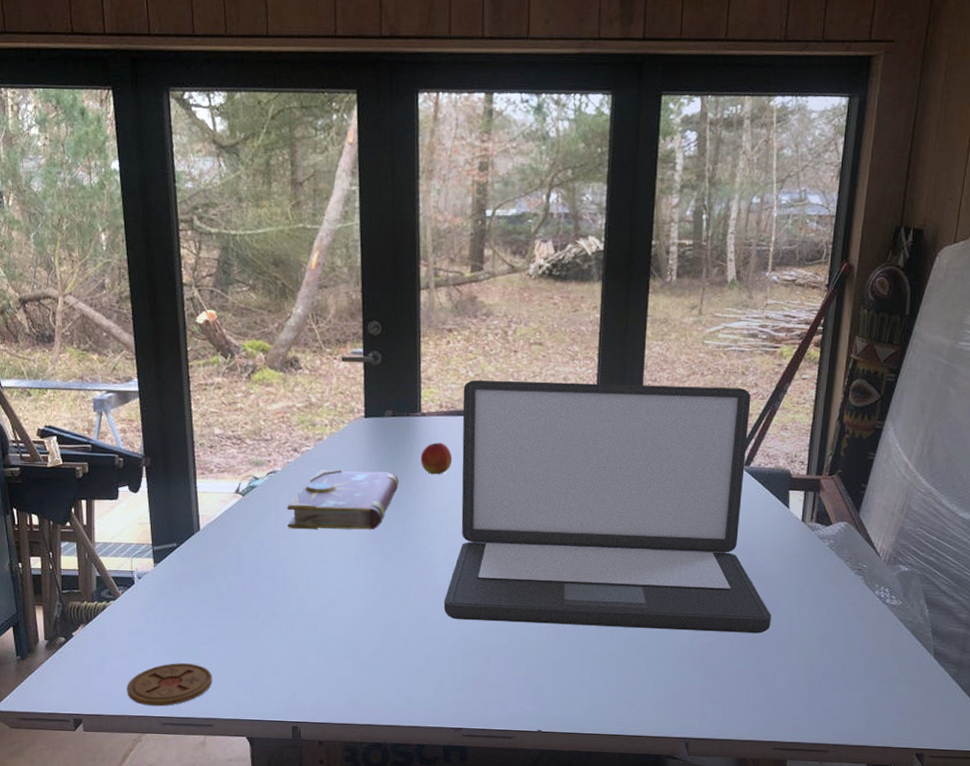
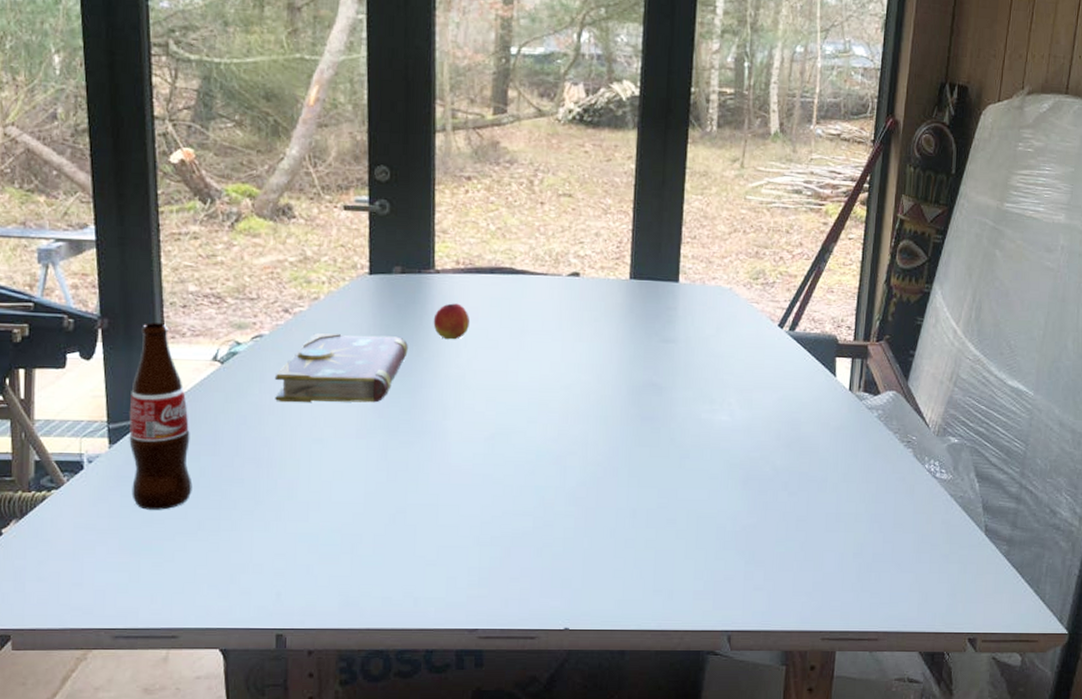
coaster: present [127,663,213,707] -> none [69,563,179,616]
bottle: none [169,461,222,619] -> present [129,323,193,510]
laptop: present [444,380,771,634] -> none [458,234,818,513]

